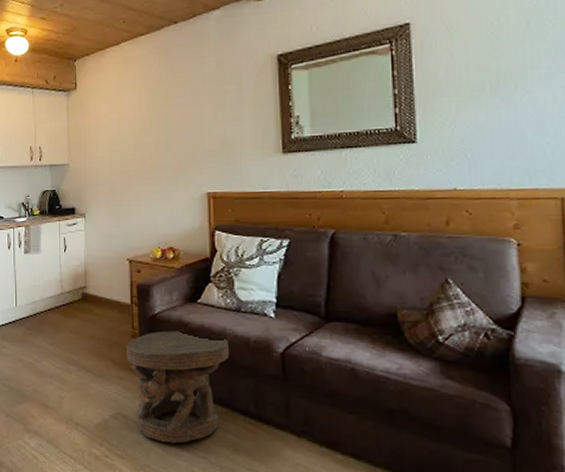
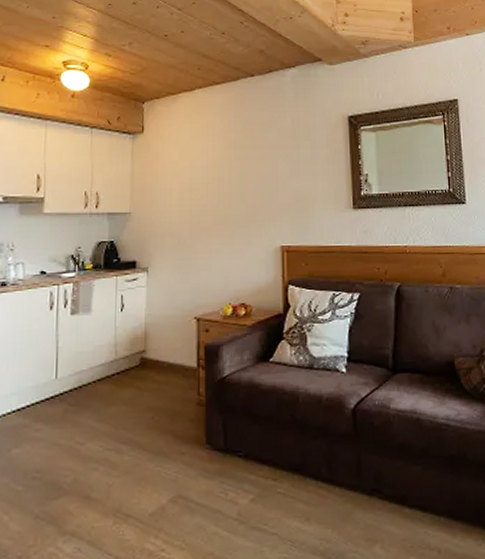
carved stool: present [127,331,229,444] -> none [191,394,301,523]

